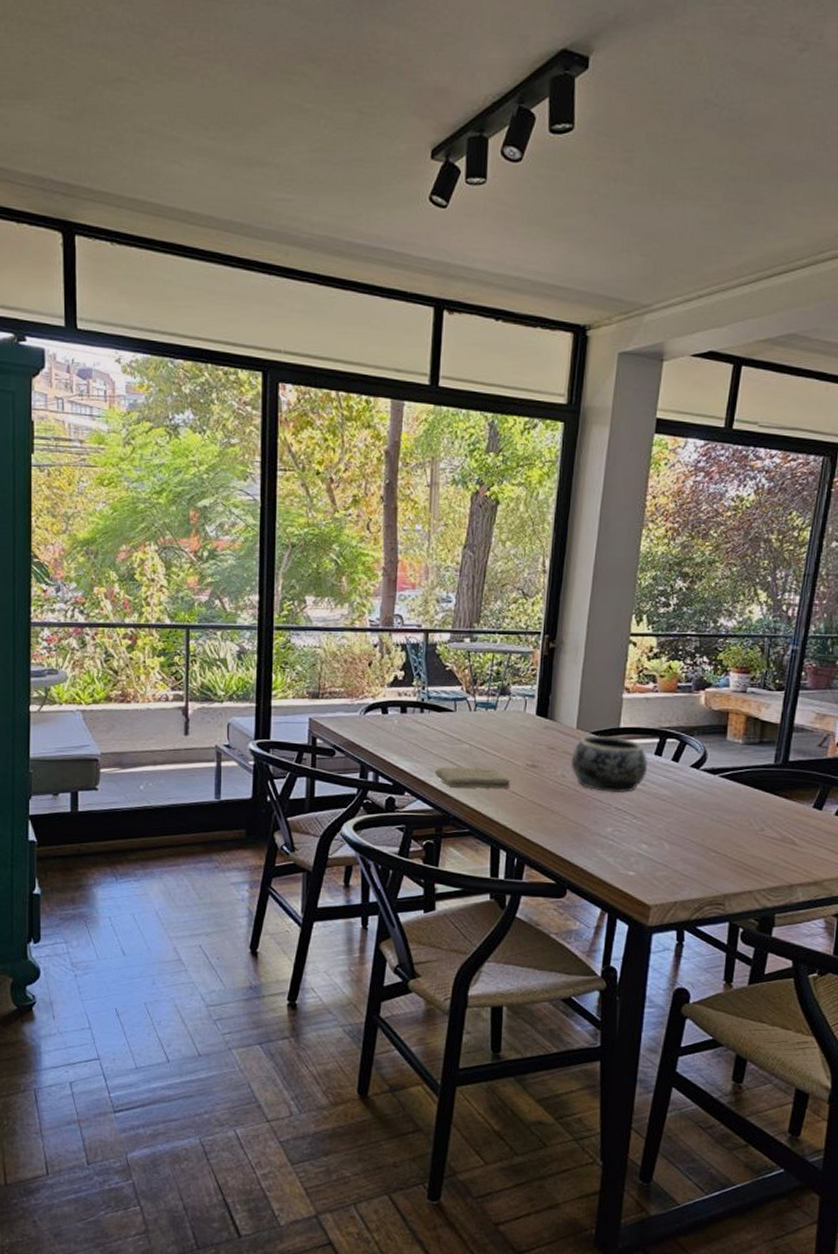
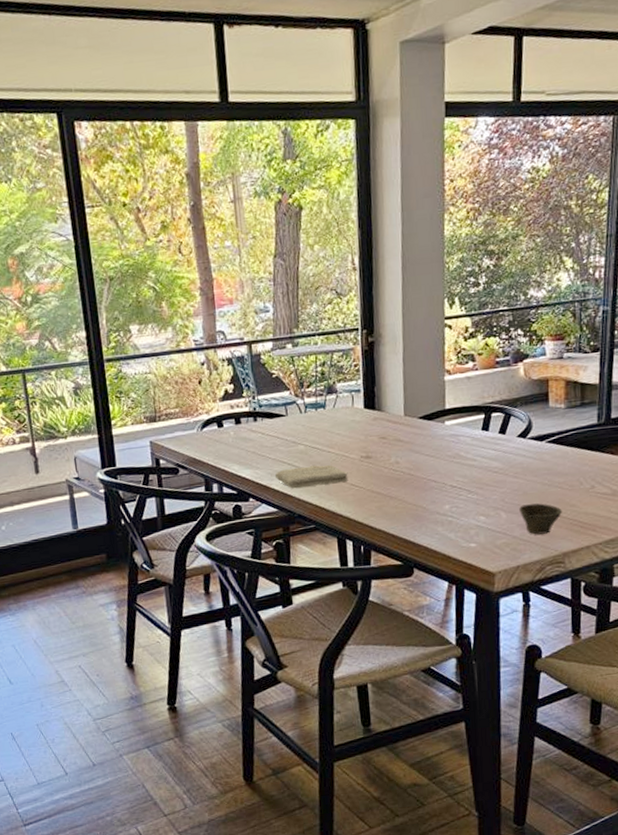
decorative bowl: present [571,735,647,793] -> none [402,418,476,472]
cup: none [684,838,729,872] -> present [519,503,563,535]

